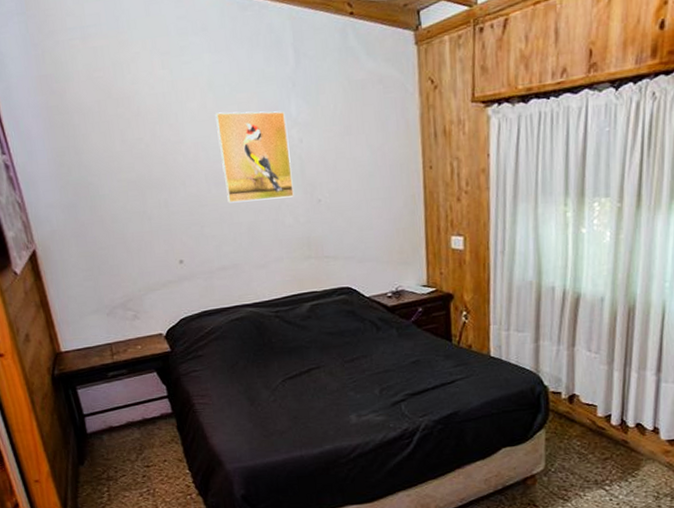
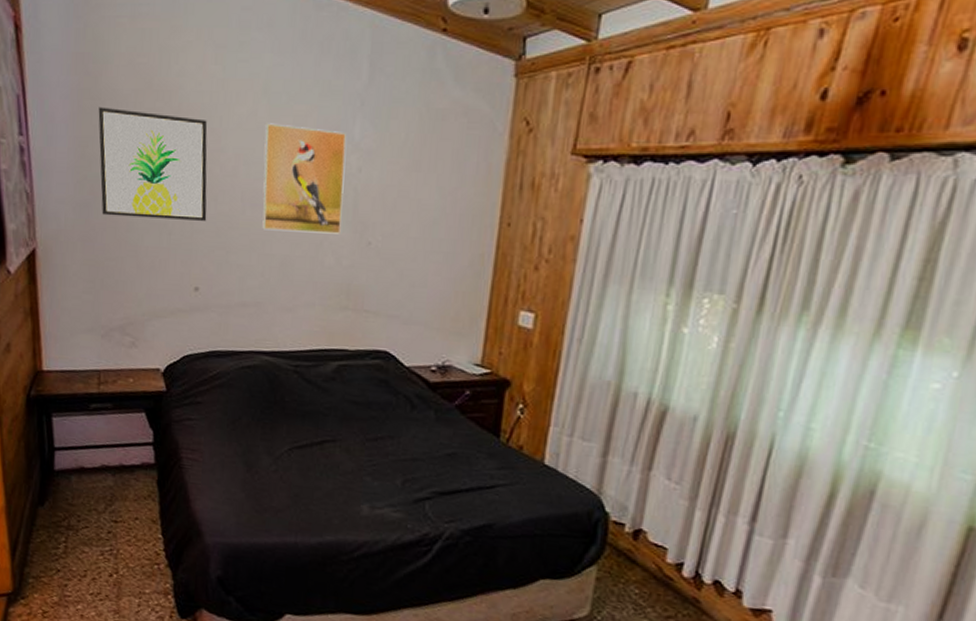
wall art: none [68,117,179,212] -> present [98,106,208,221]

